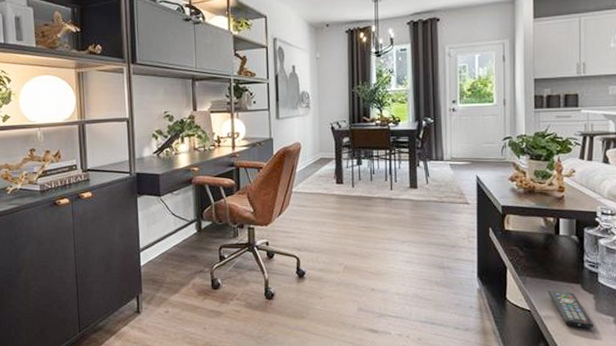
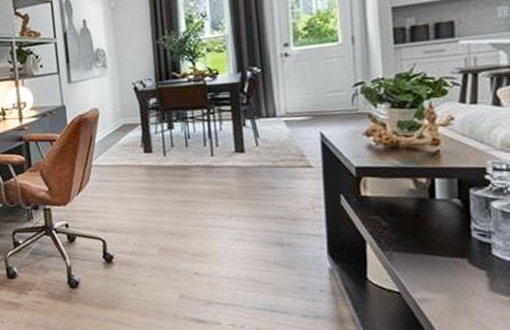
remote control: present [547,289,594,329] -> none [422,266,489,313]

